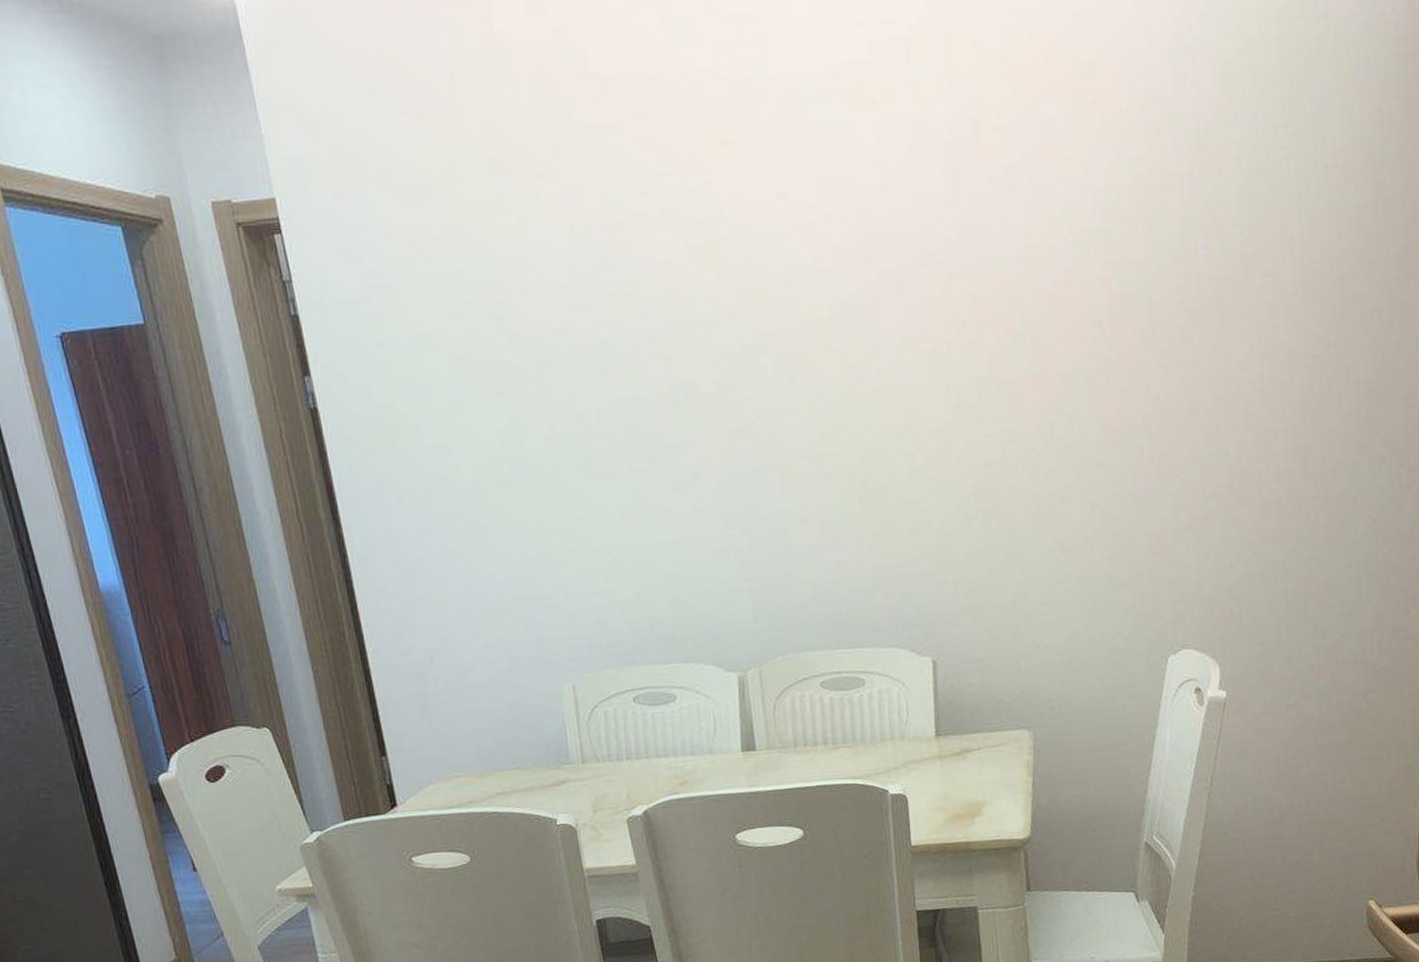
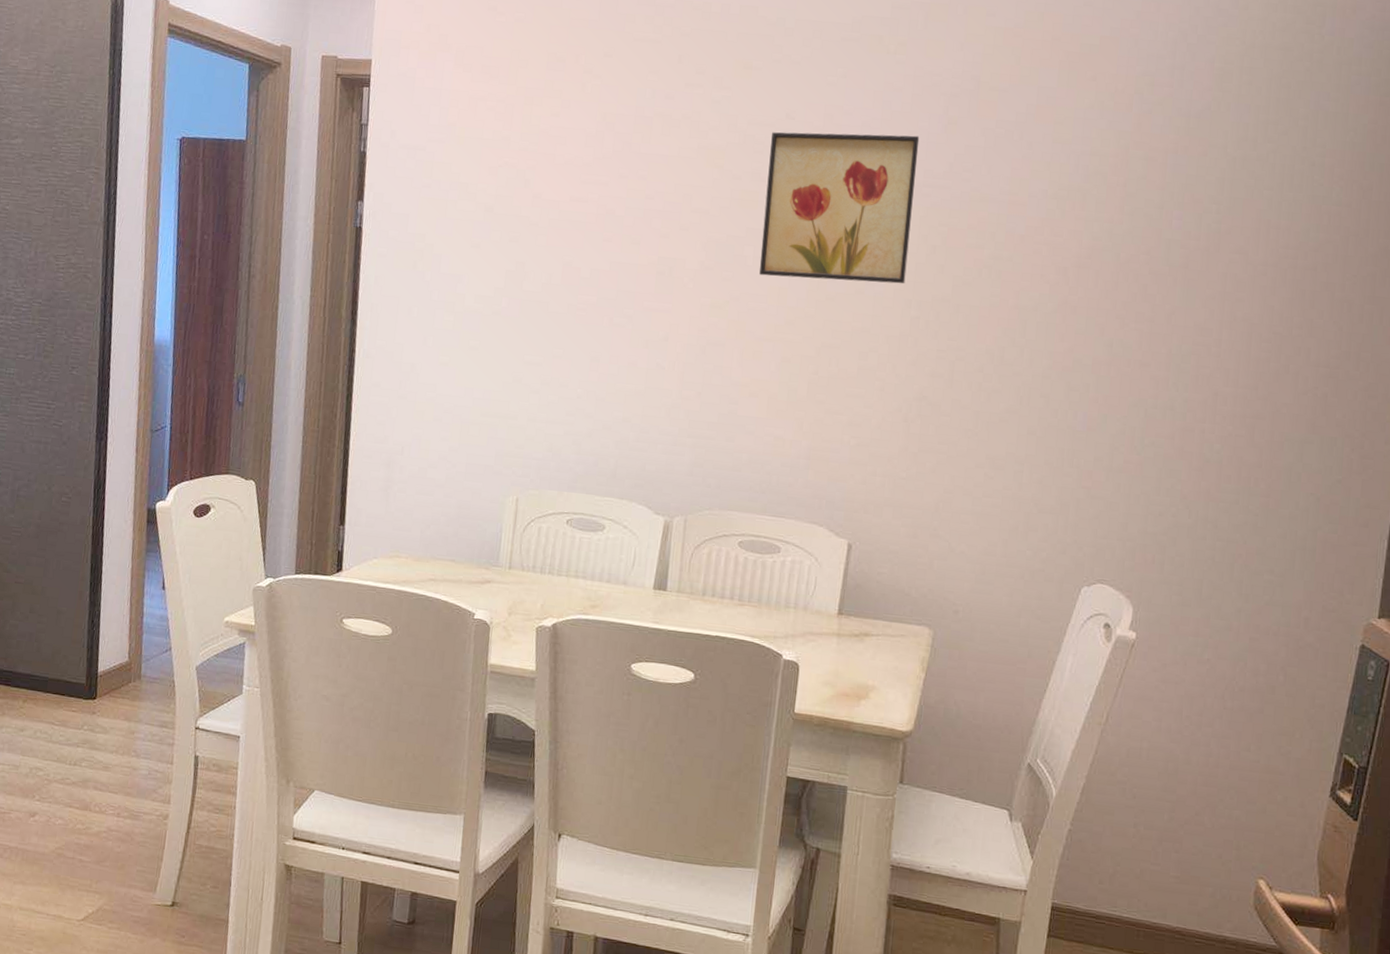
wall art: none [764,196,940,386] -> present [759,132,920,284]

